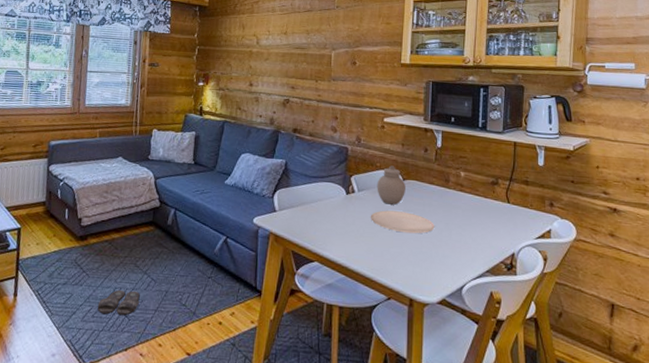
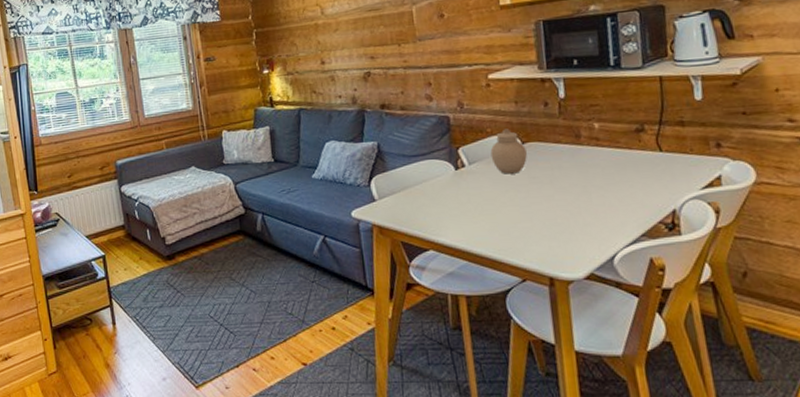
slippers: present [97,290,140,316] -> none [199,305,243,333]
plate: present [370,210,435,234] -> none [487,180,570,205]

